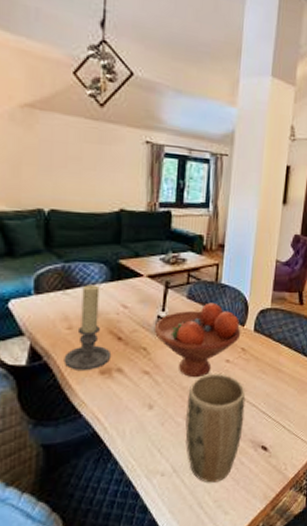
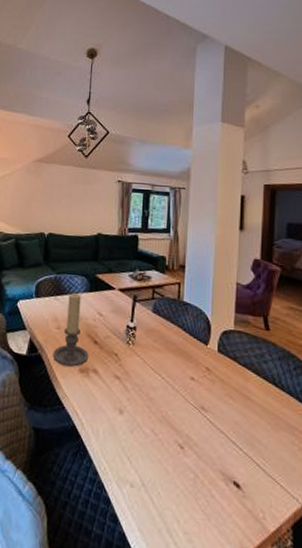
fruit bowl: present [153,302,241,378] -> none [124,318,205,391]
plant pot: present [185,374,246,483] -> none [153,389,213,511]

